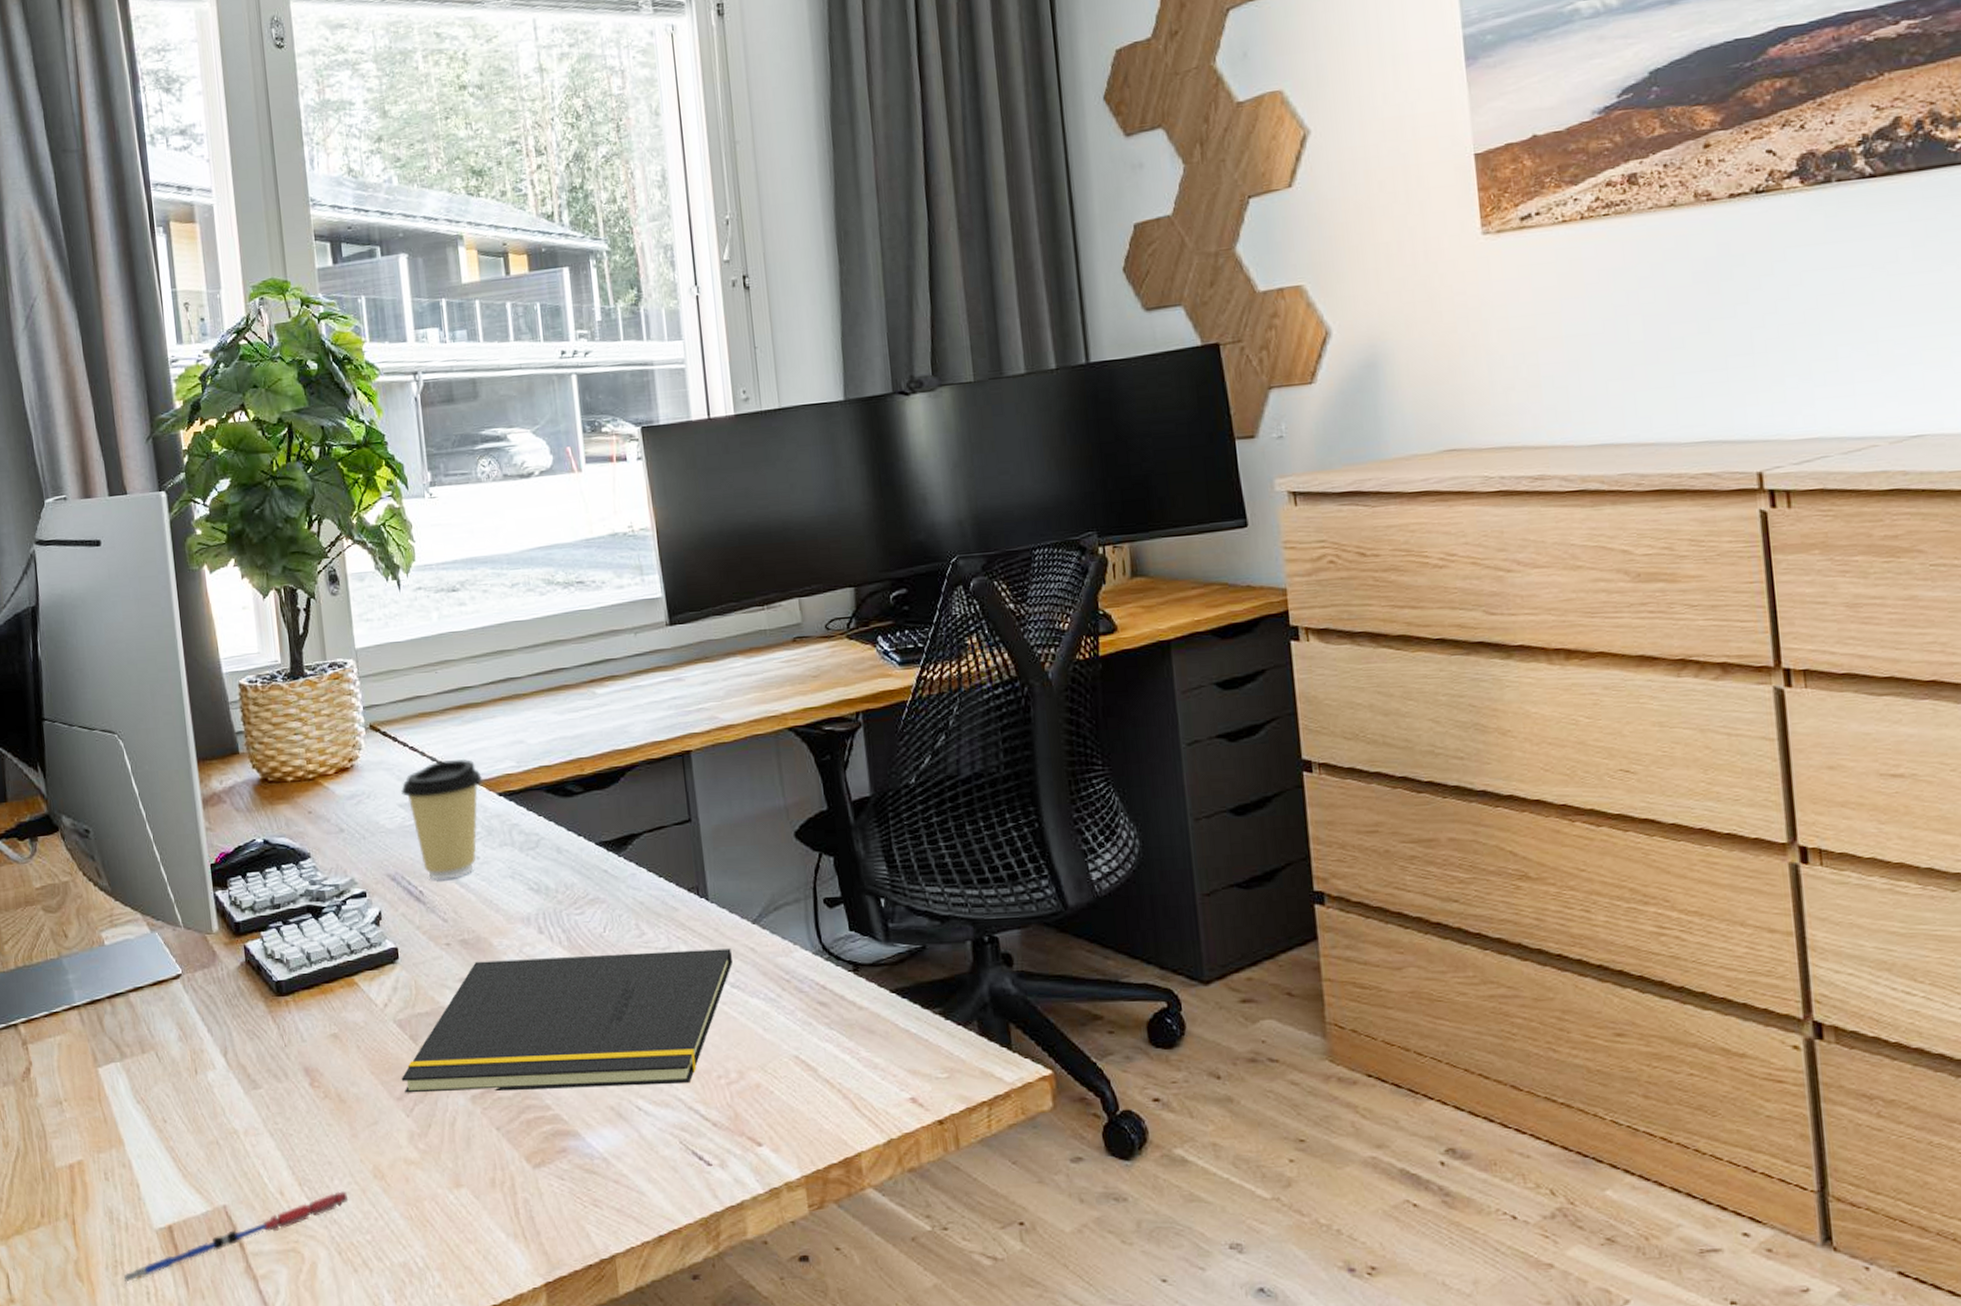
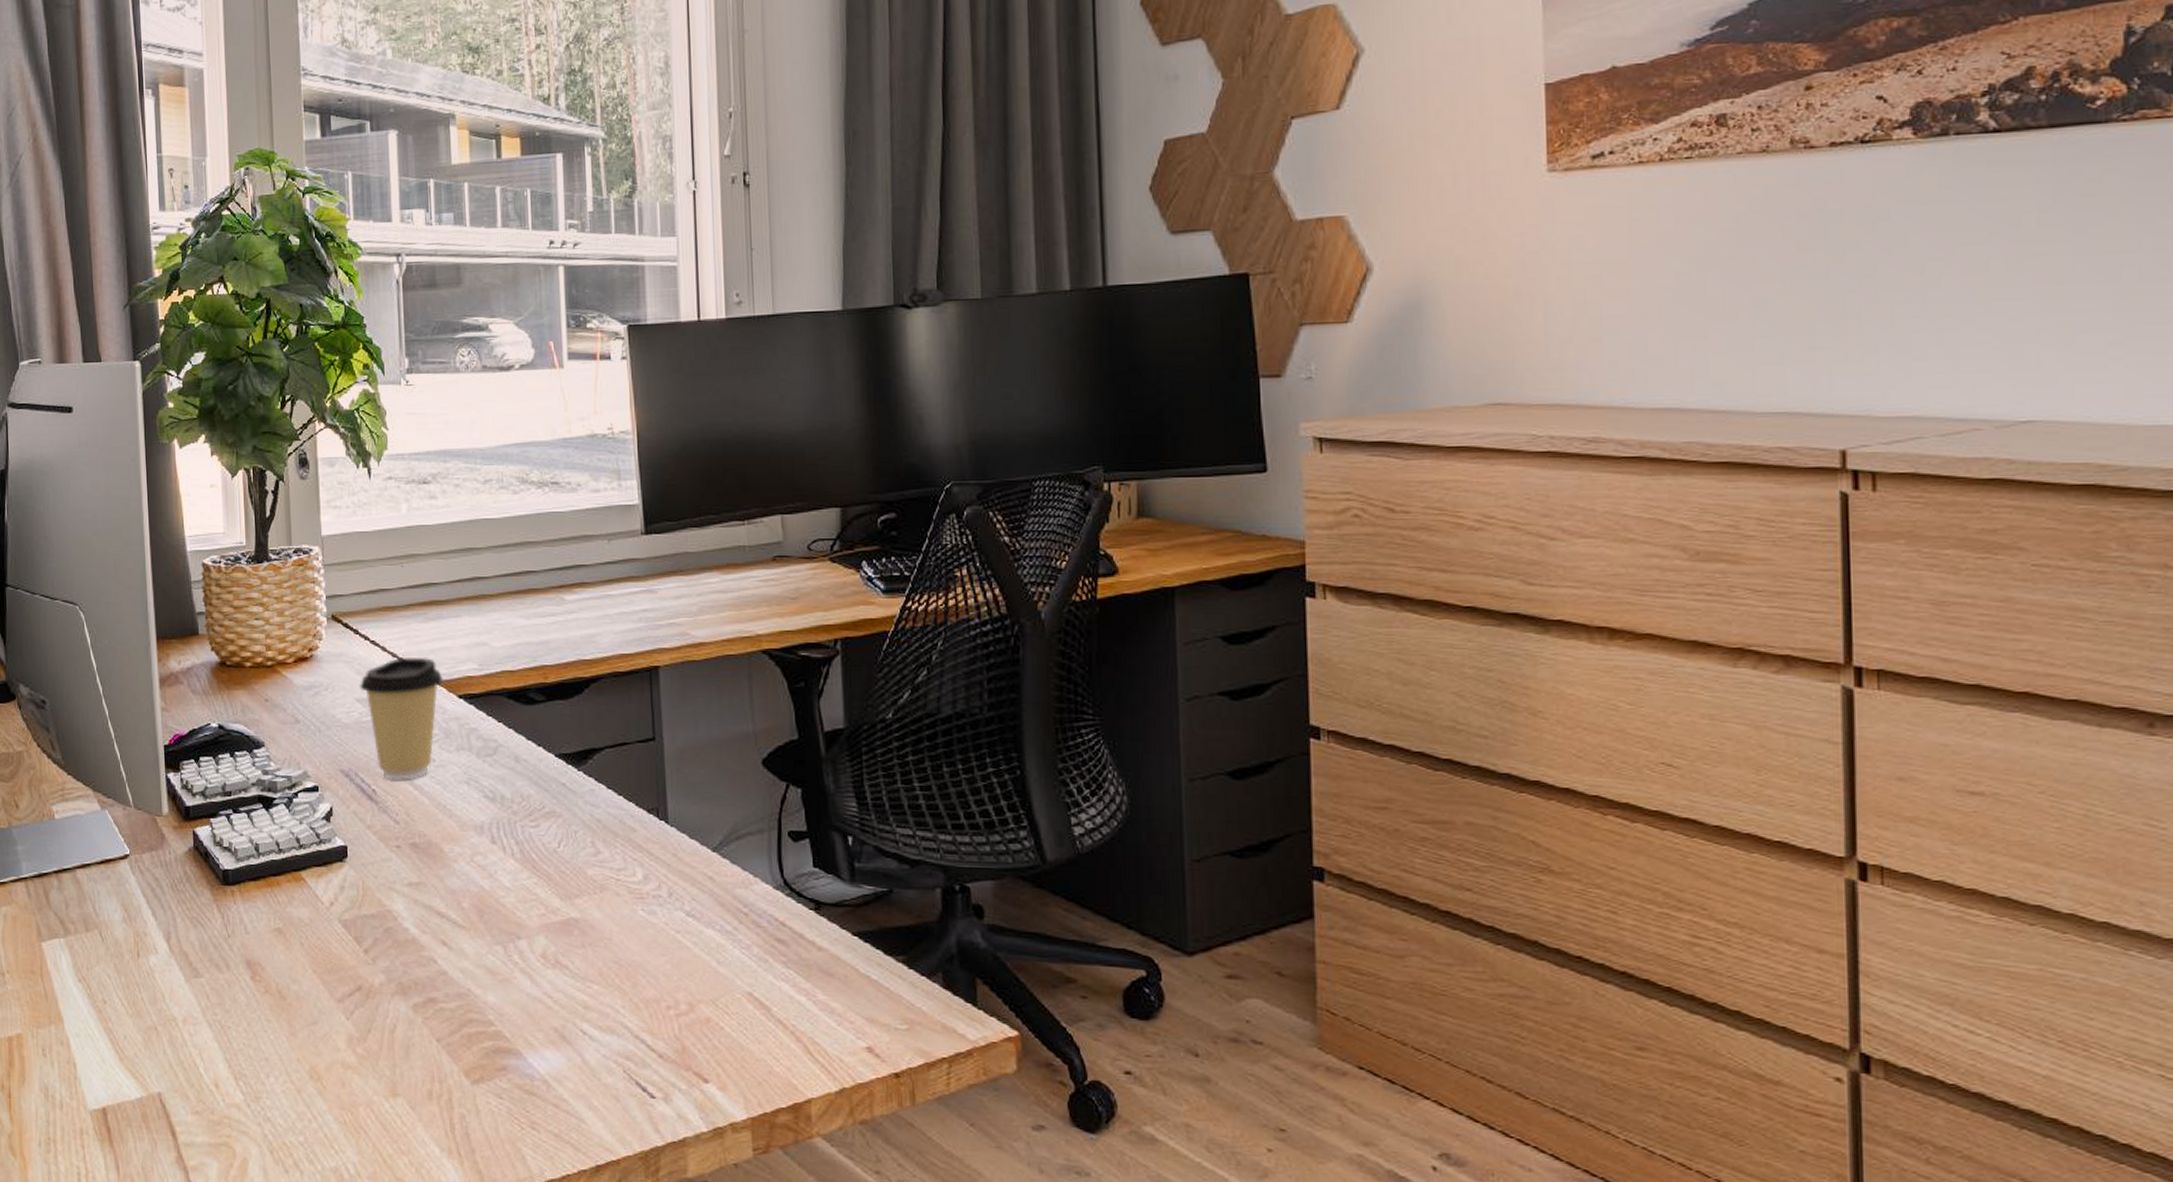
pen: present [124,1191,349,1284] -> none [56,1089,284,1163]
notepad: present [401,948,734,1093] -> none [343,867,690,1011]

